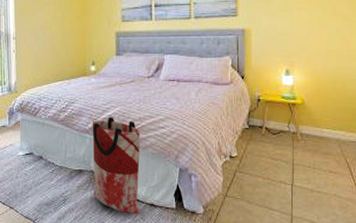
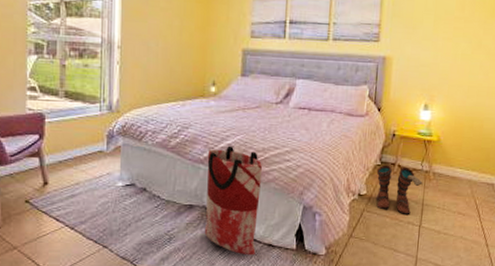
boots: none [245,128,291,174] -> present [376,165,423,214]

